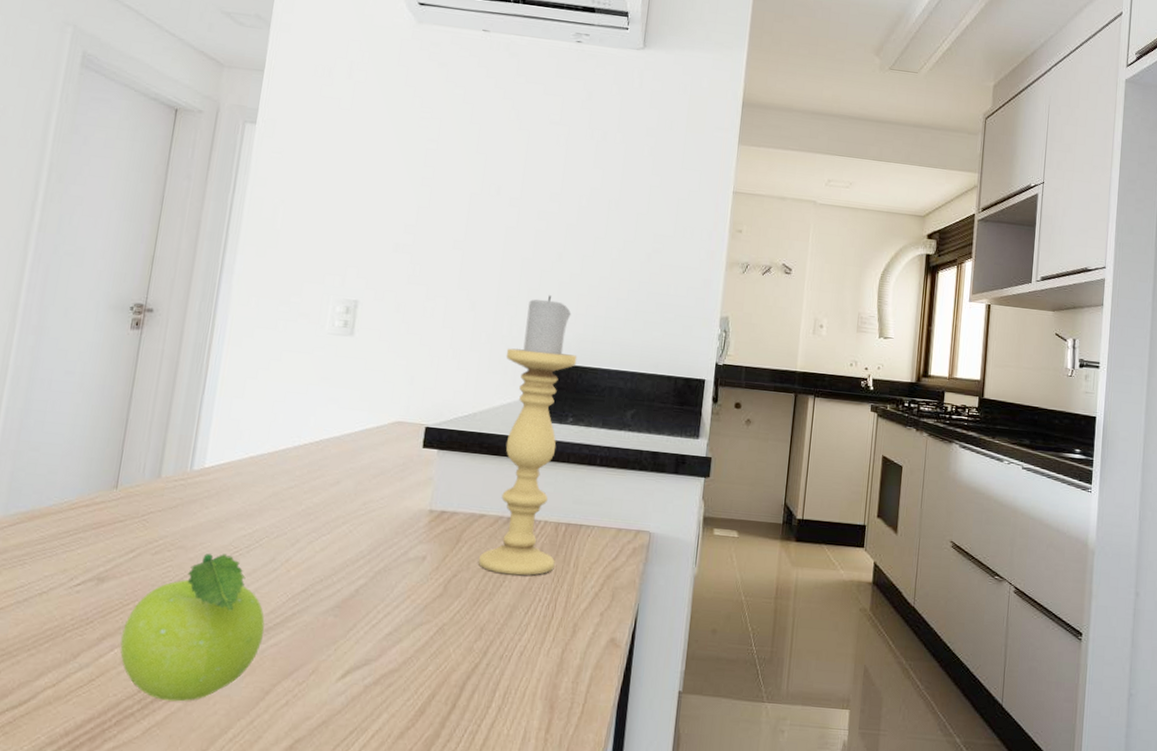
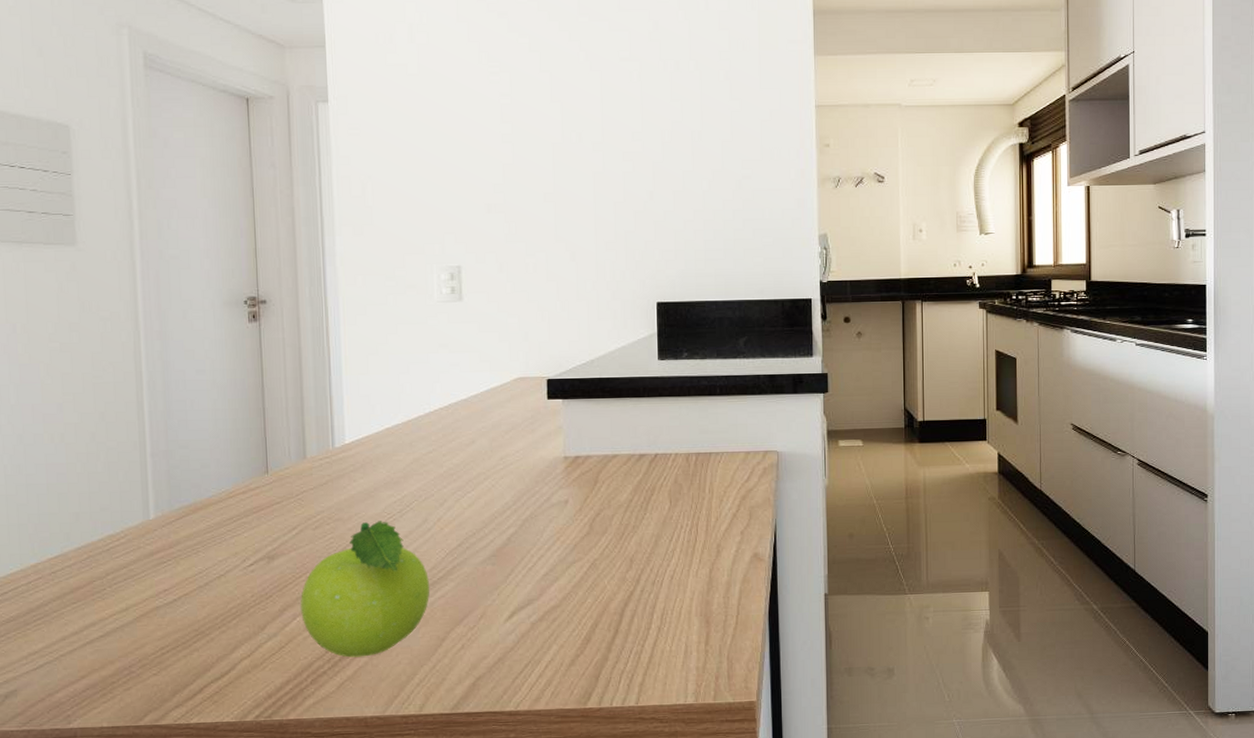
candle holder: present [478,295,577,576] -> none [613,235,691,508]

